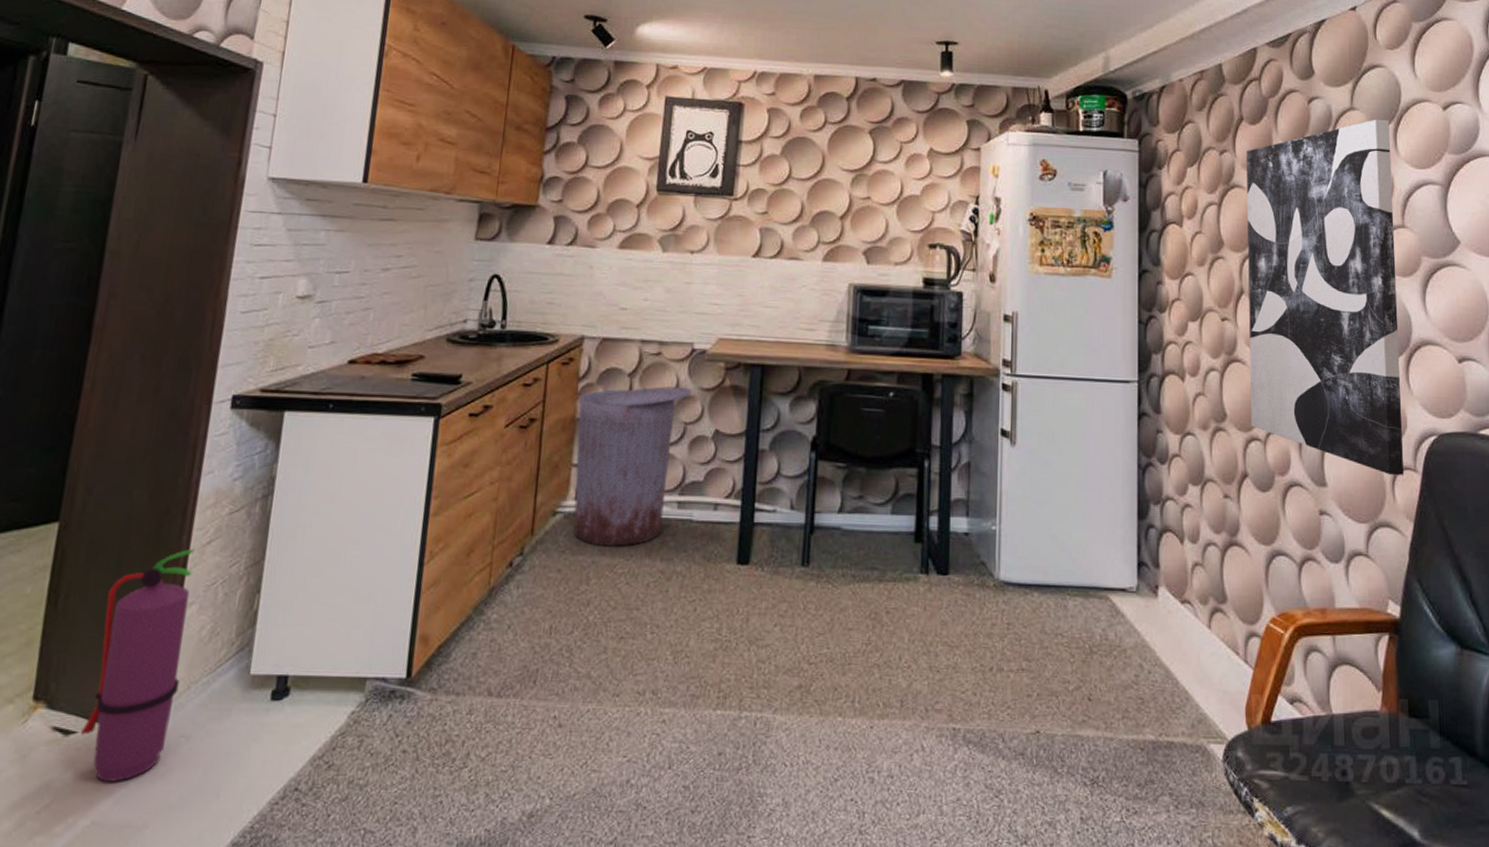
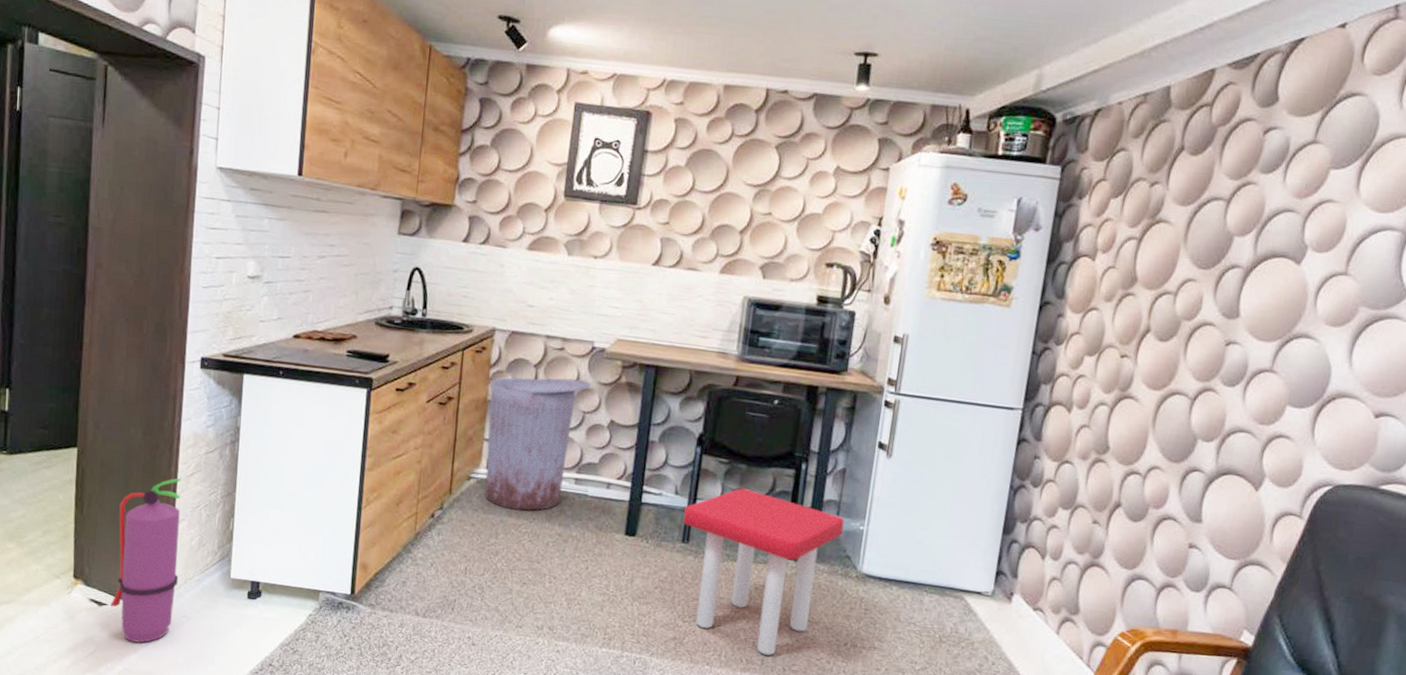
stool: none [801,495,975,694] -> present [683,488,845,656]
wall art: present [1246,119,1405,475] -> none [1133,154,1357,520]

